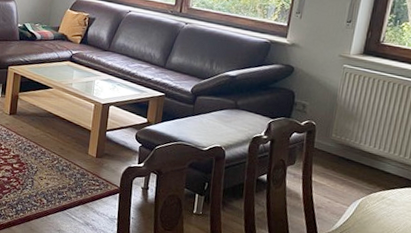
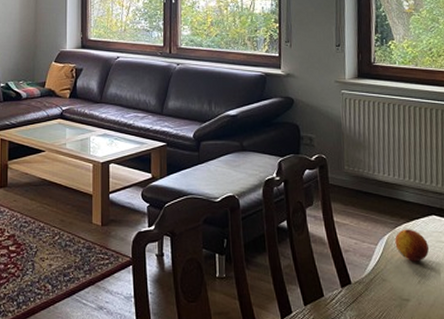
fruit: none [367,196,399,226] -> present [395,229,429,262]

